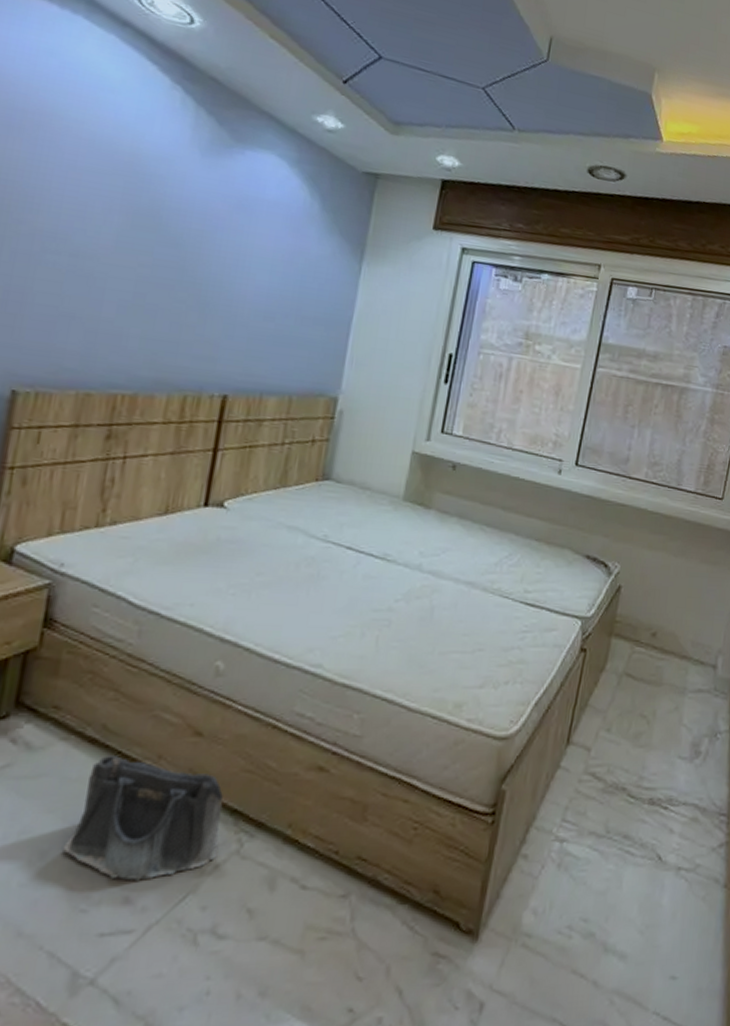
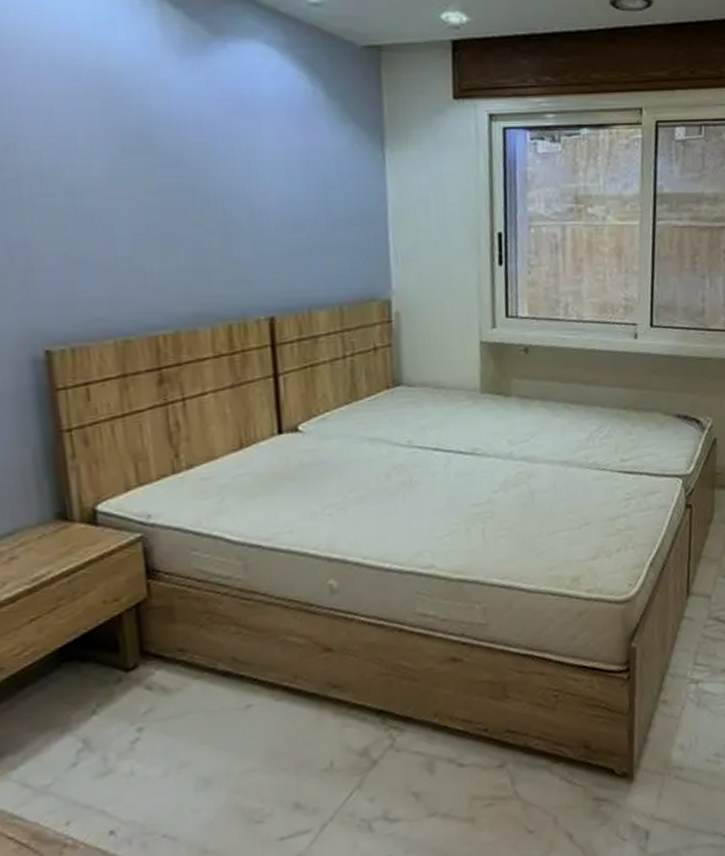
saddlebag: present [63,756,224,881] -> none [224,683,372,790]

